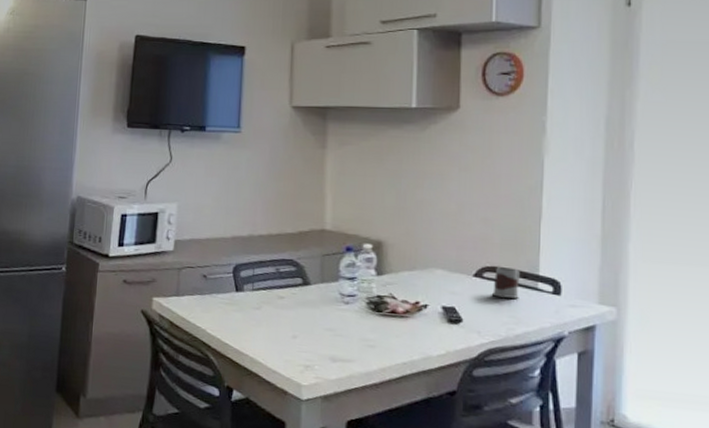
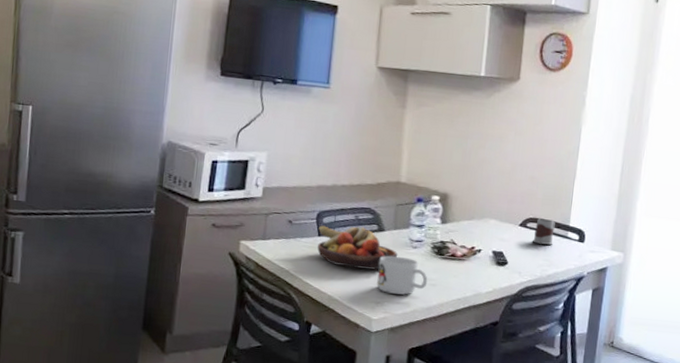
fruit bowl: none [236,279,328,329] -> present [317,225,398,270]
mug: none [304,313,365,358] -> present [376,256,428,295]

